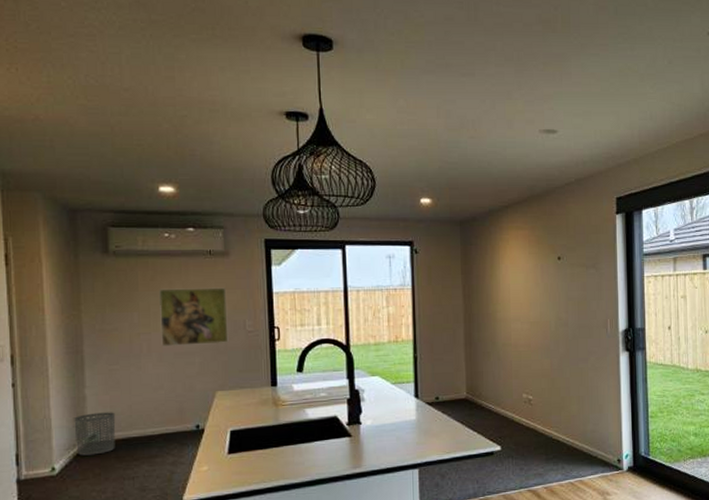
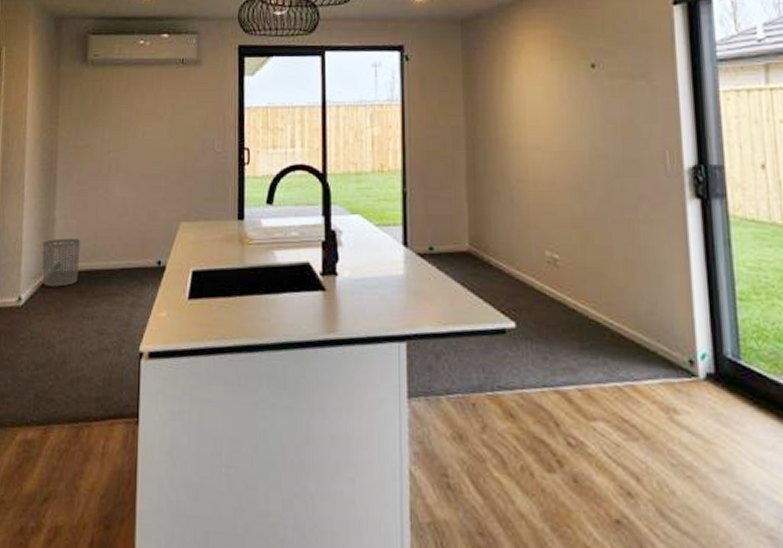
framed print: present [158,287,229,347] -> none [129,101,197,168]

